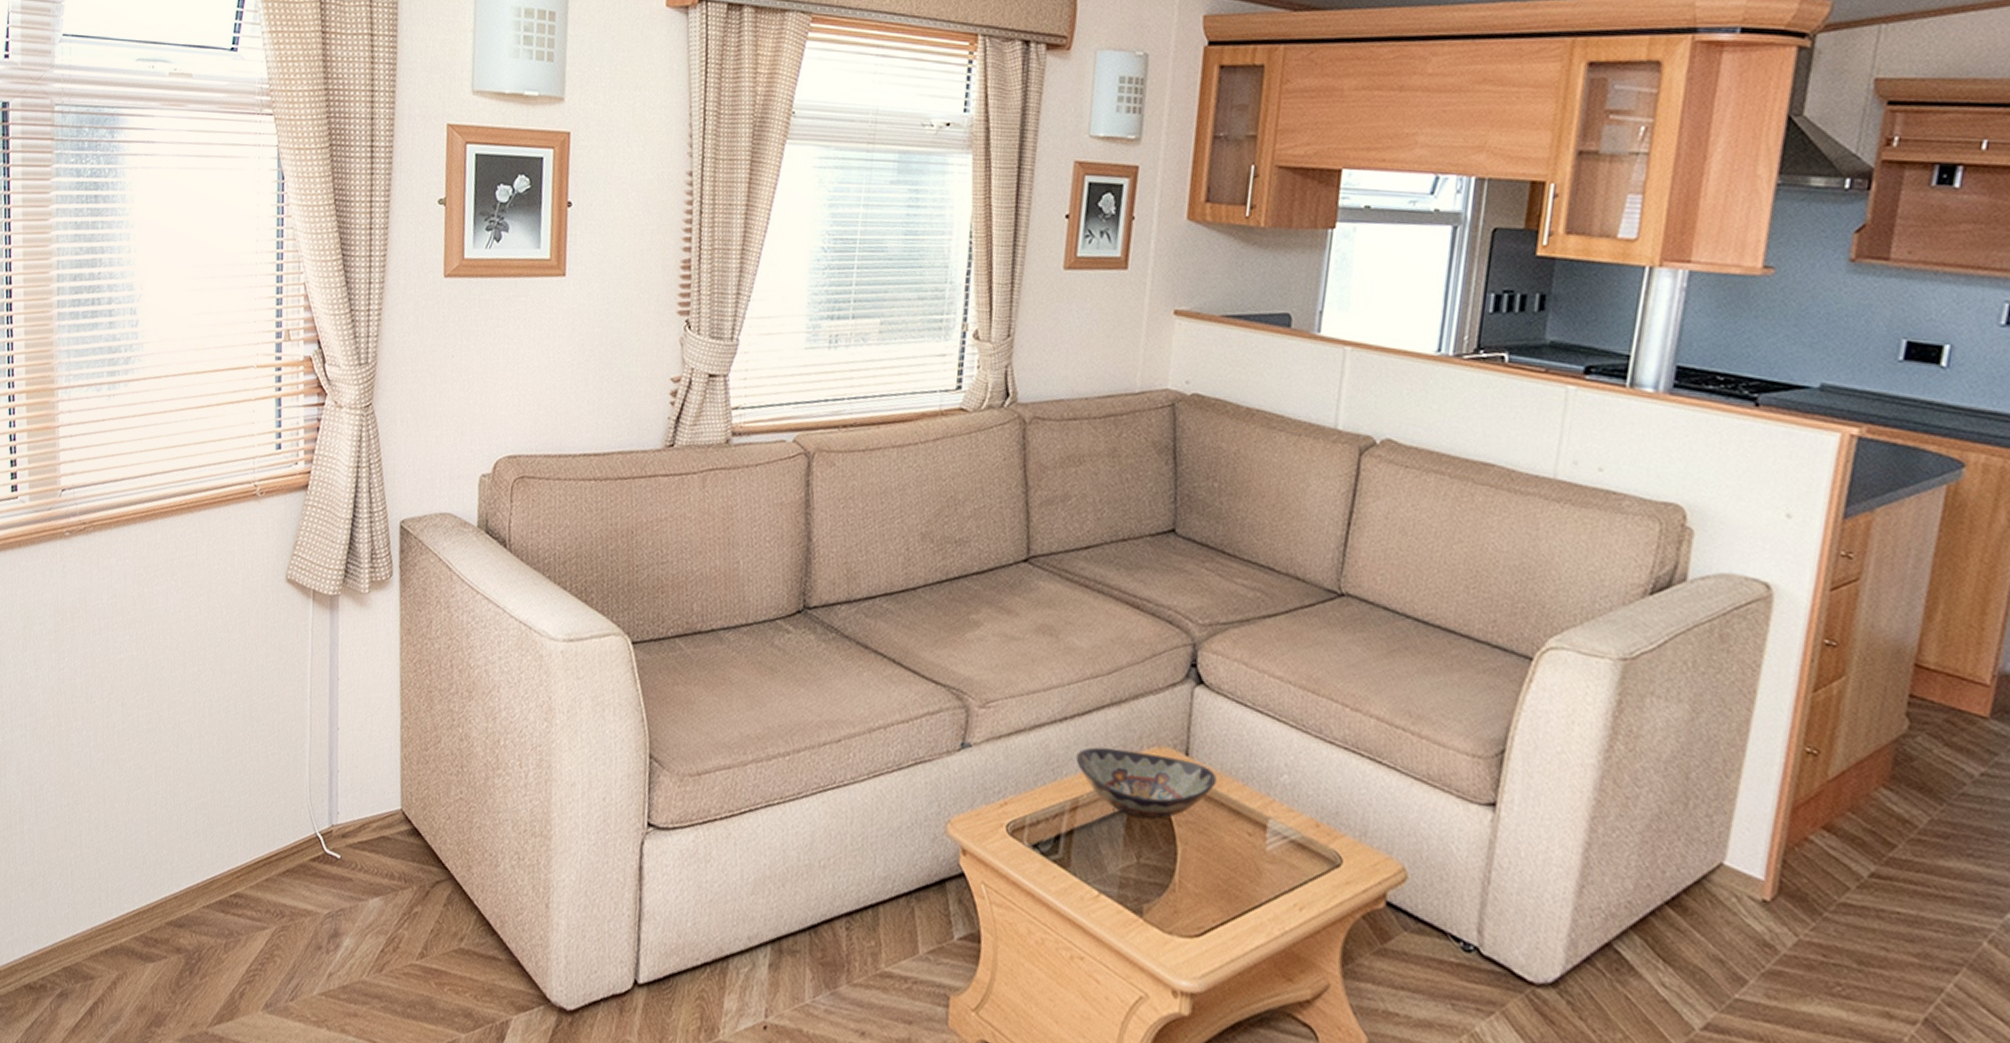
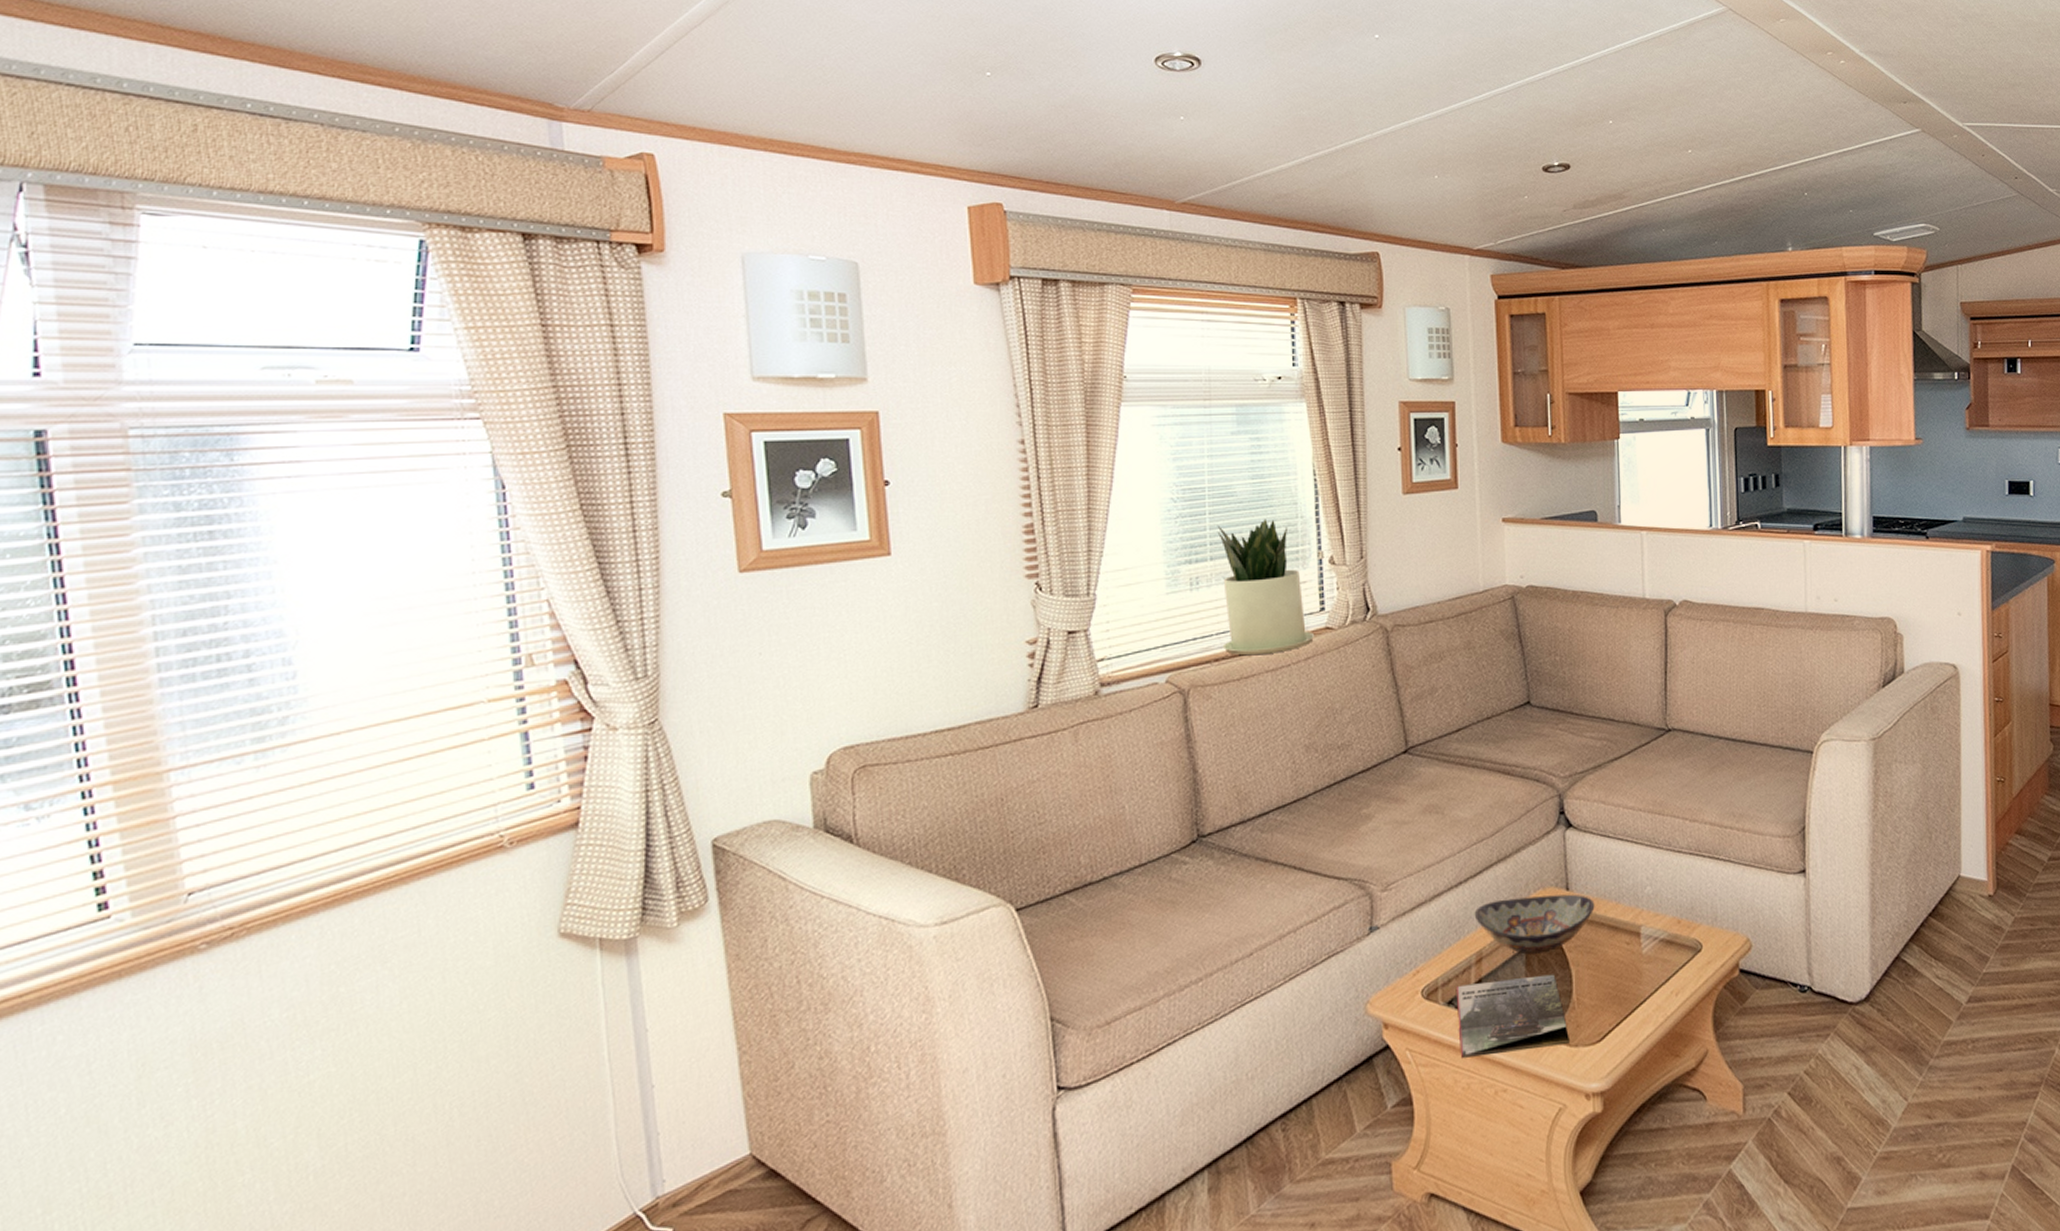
planter: none [852,280,948,429] -> present [1217,519,1315,656]
magazine: none [1038,829,1165,929] -> present [1455,974,1571,1060]

